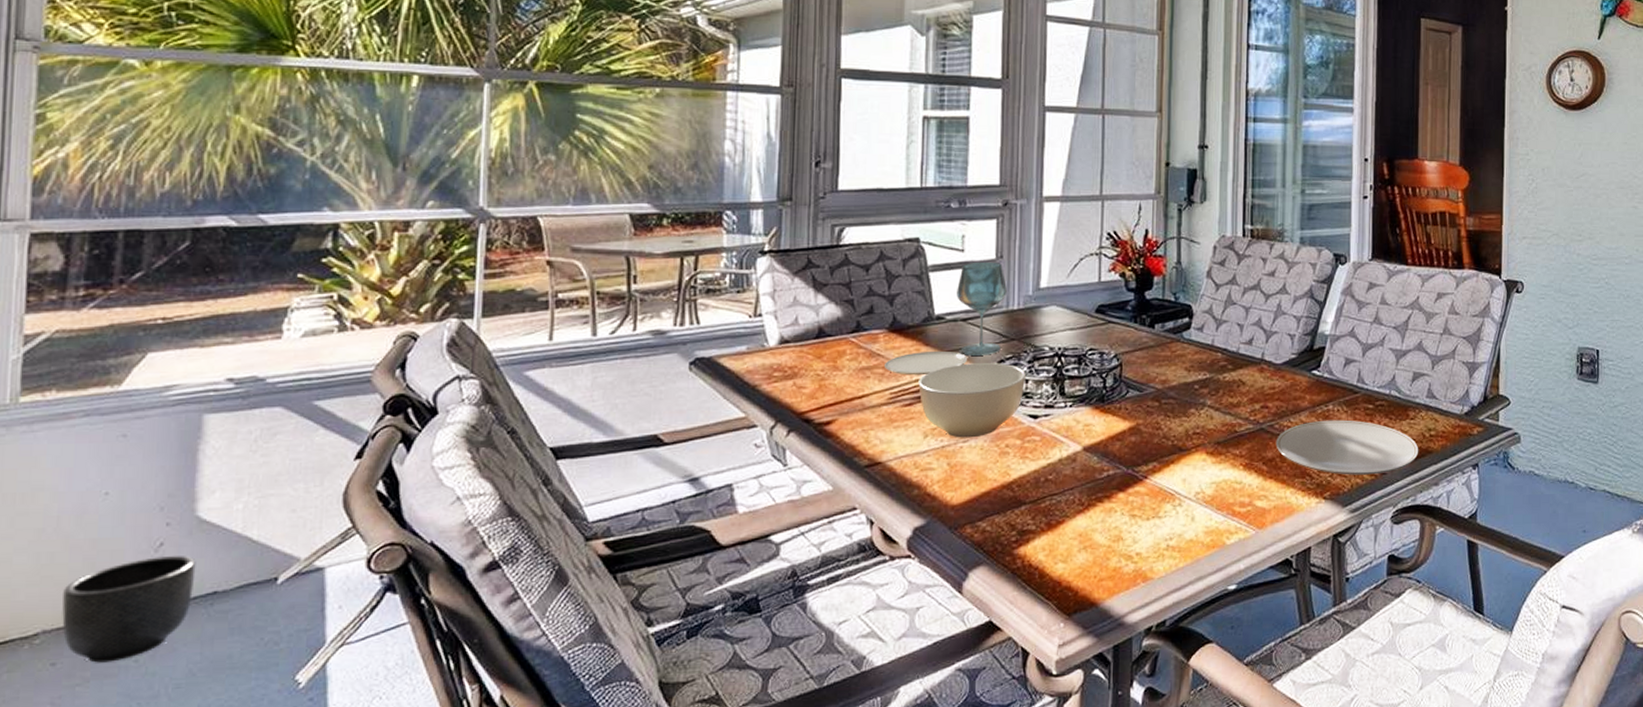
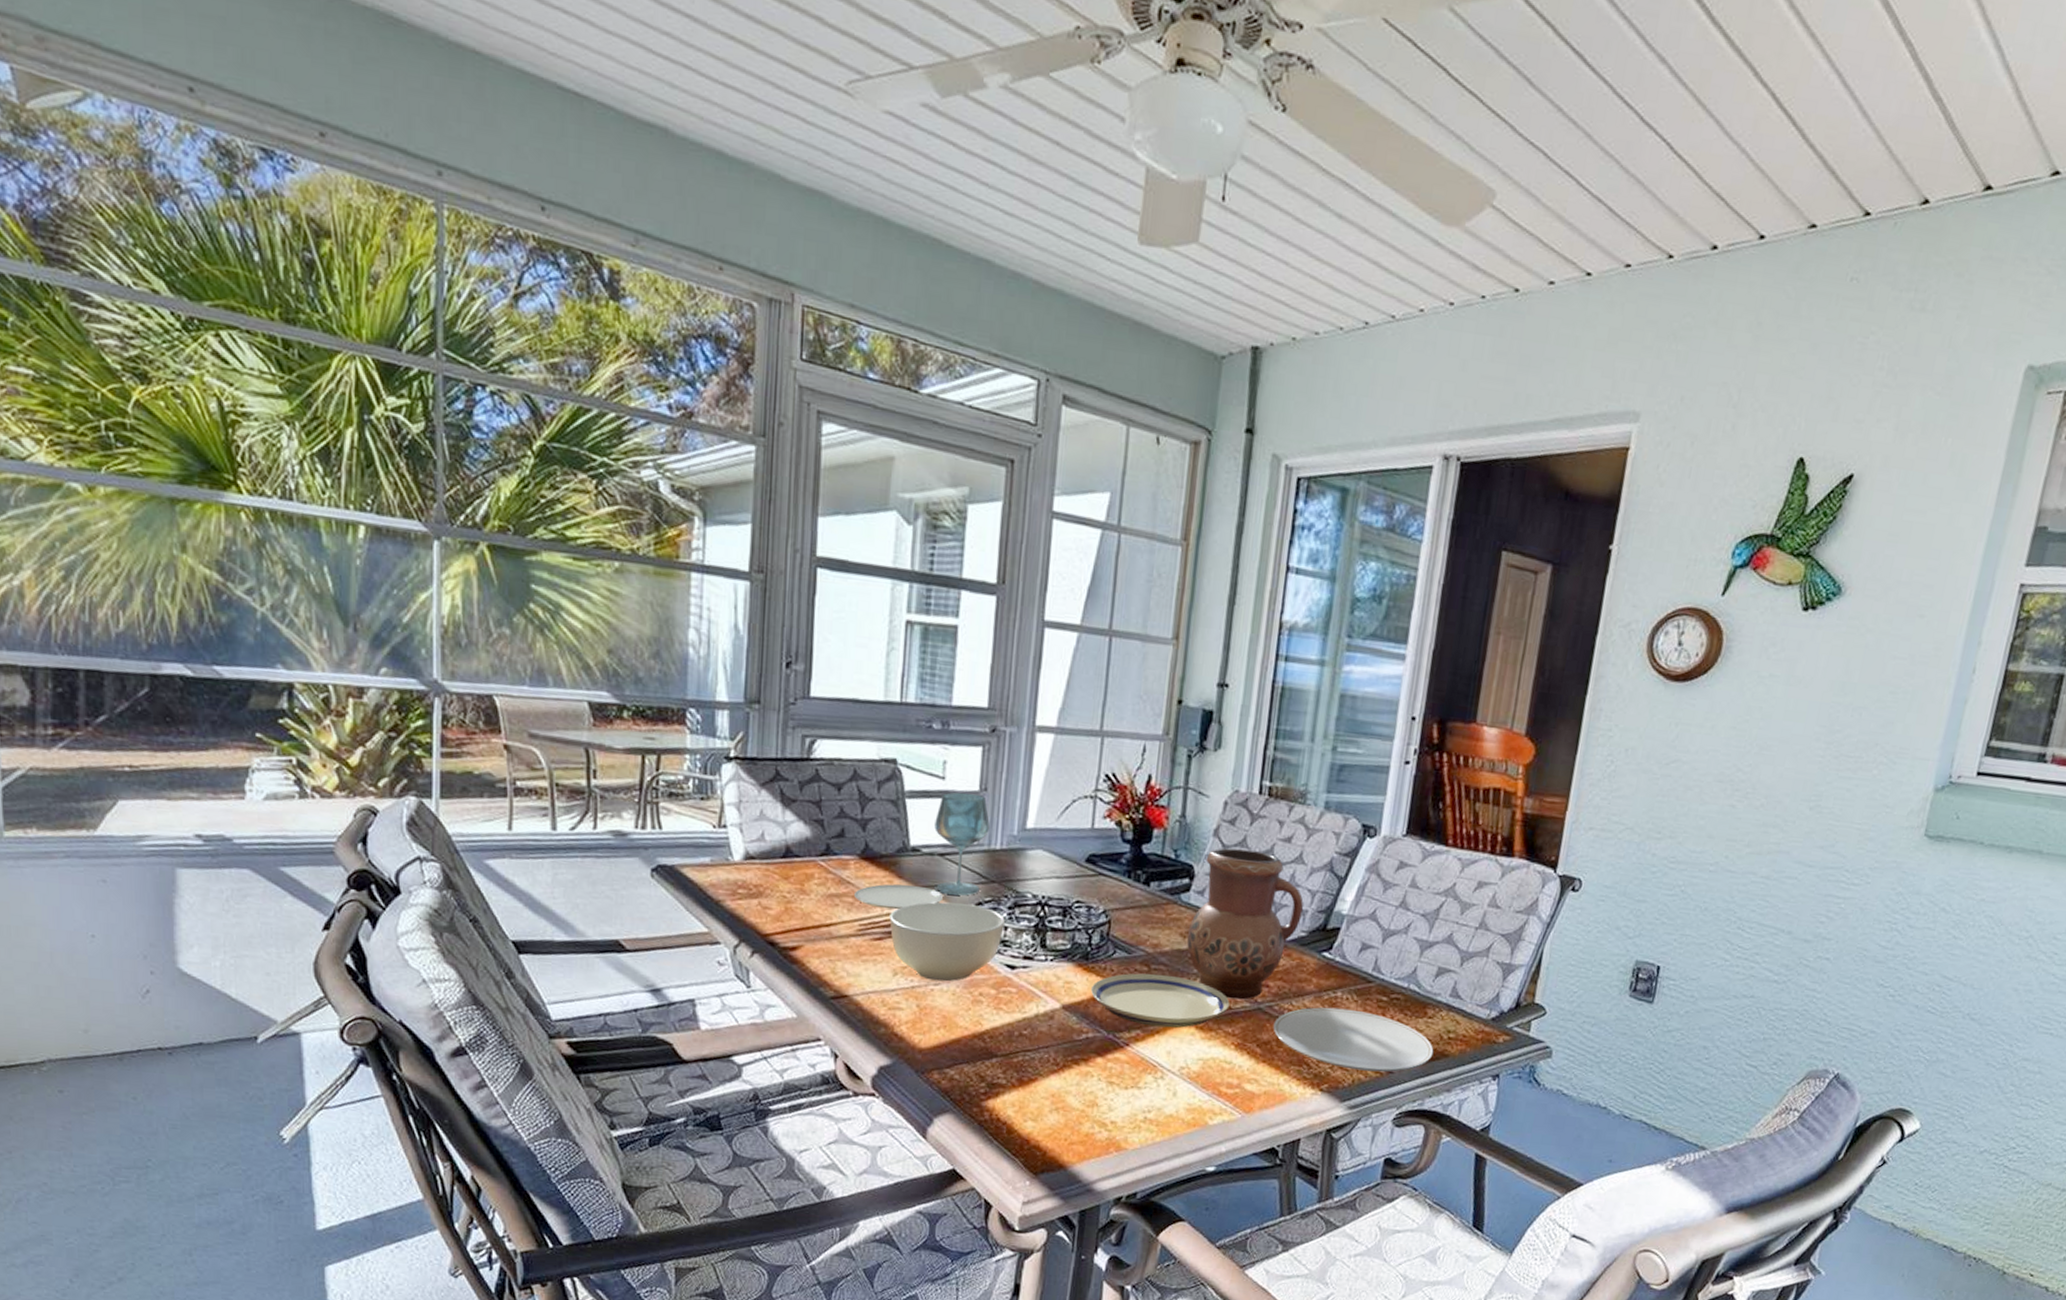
planter: present [61,556,196,663] -> none [62,1003,181,1097]
plate: none [1109,407,1235,457] -> present [1091,973,1230,1028]
pitcher: none [1191,287,1291,423] -> present [1186,848,1304,1000]

